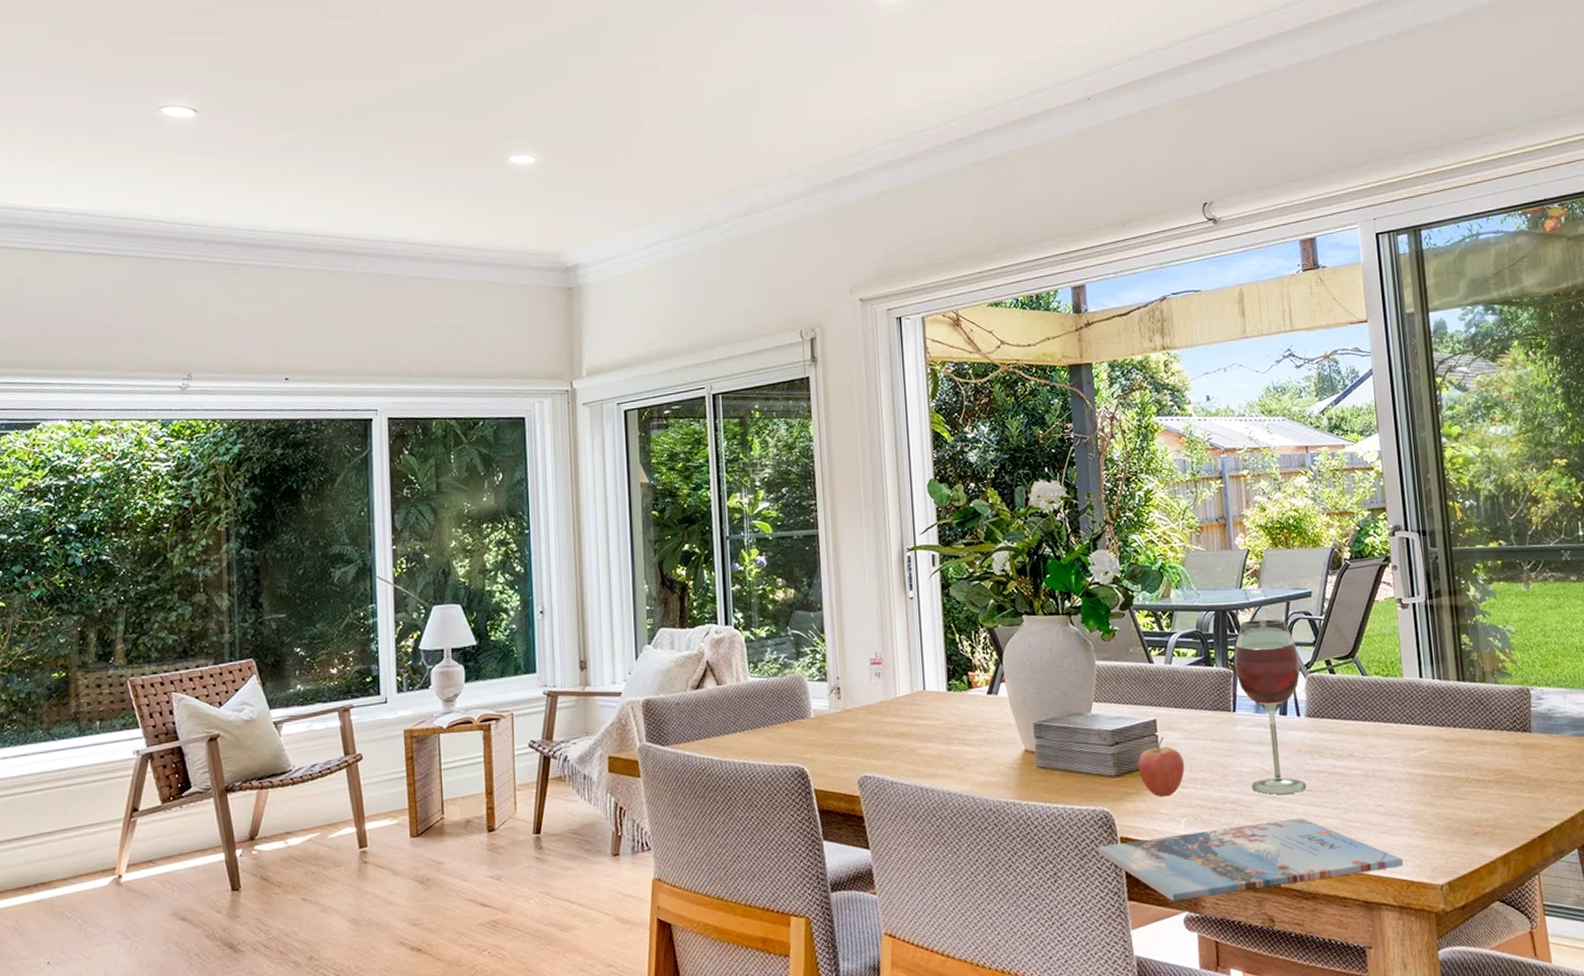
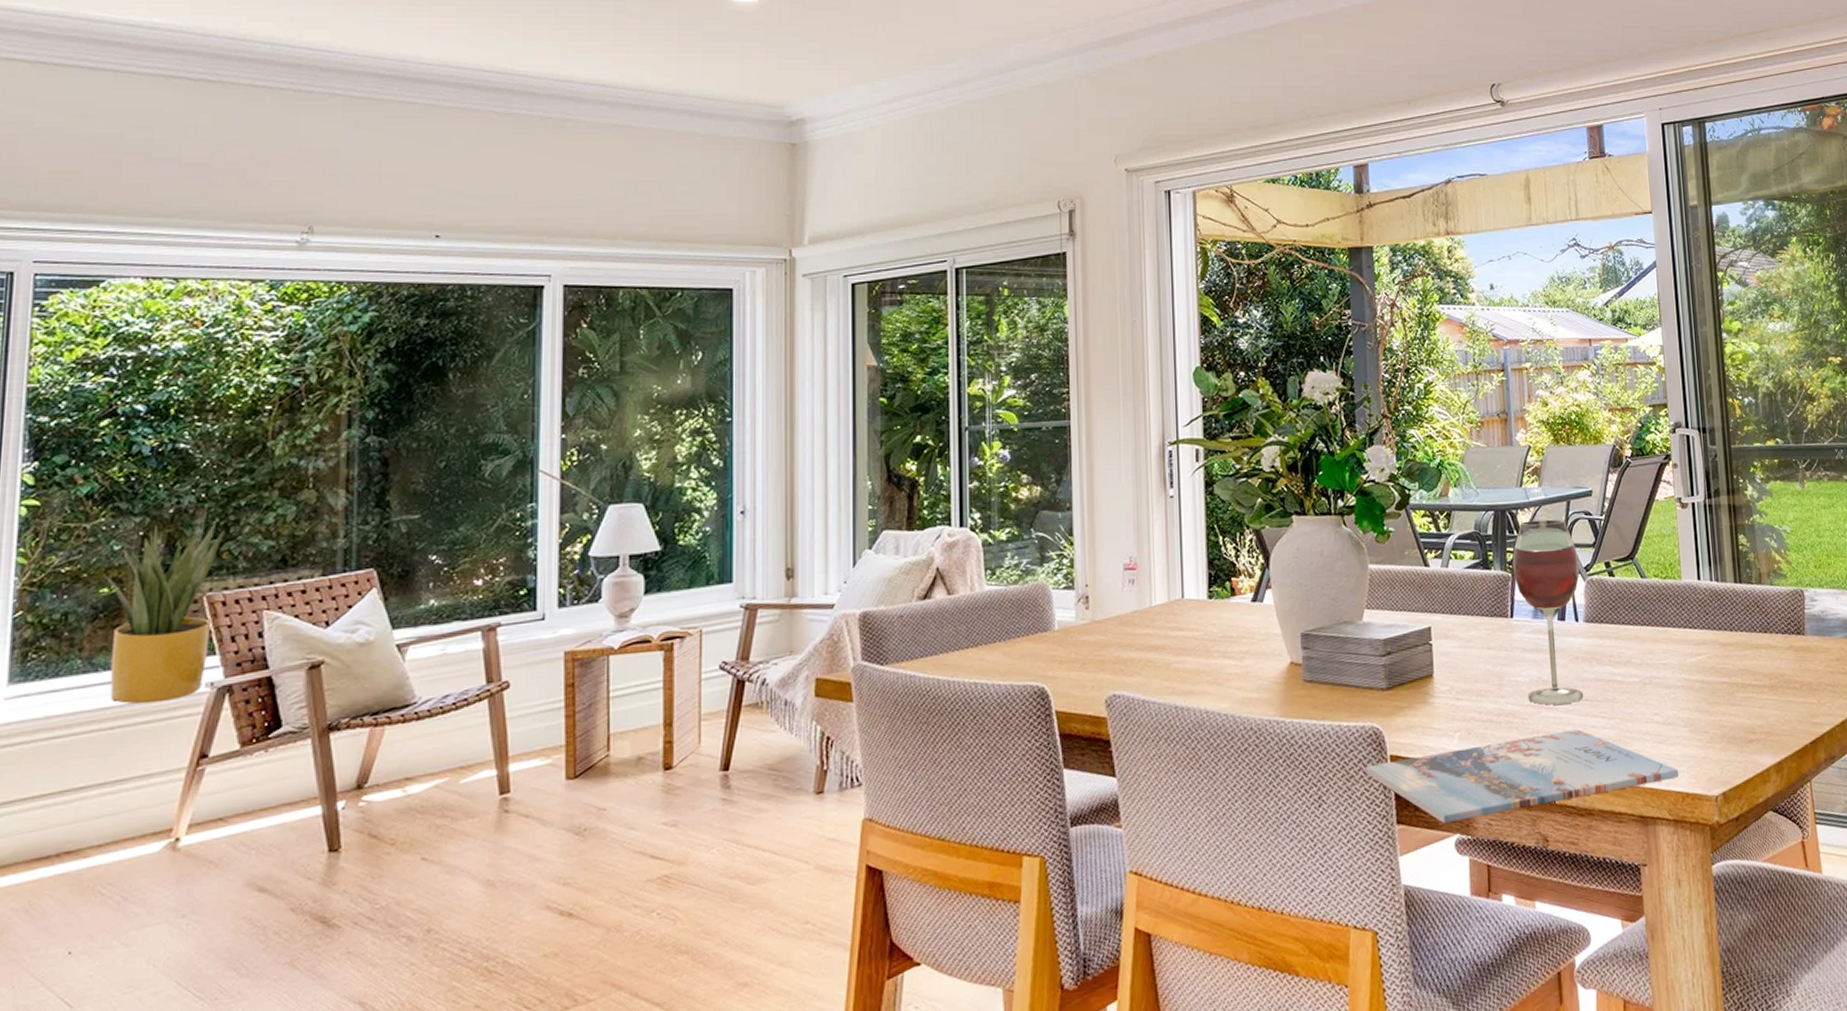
planter: none [53,621,140,767] -> present [102,523,224,705]
fruit: present [1137,736,1185,798] -> none [1410,645,1460,711]

